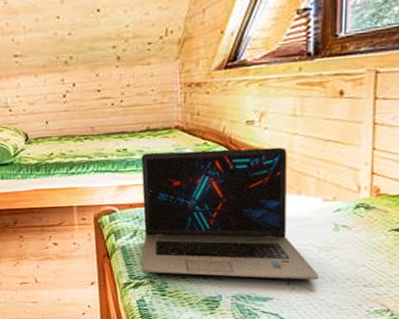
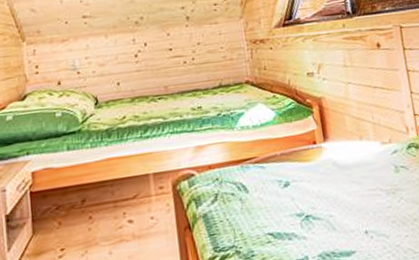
laptop: present [141,147,319,280] -> none [216,96,392,242]

